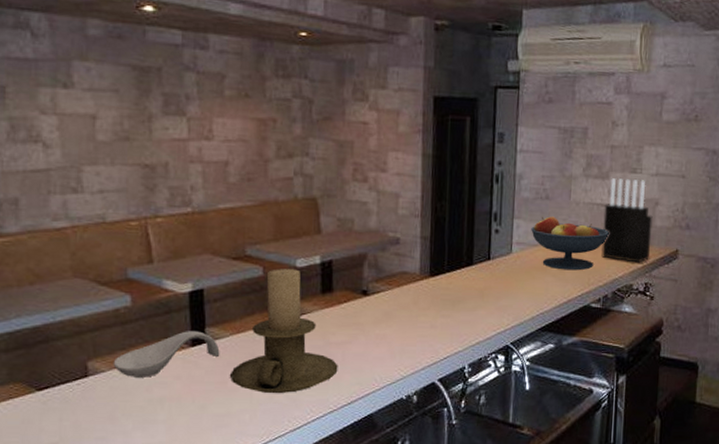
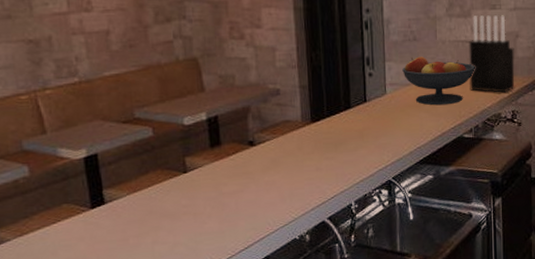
spoon rest: present [113,331,220,378] -> none [17,194,119,243]
candle holder: present [229,269,338,394] -> none [130,127,233,246]

